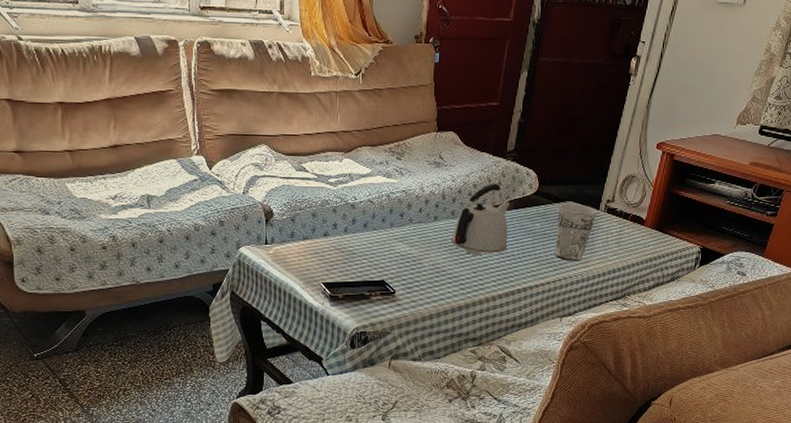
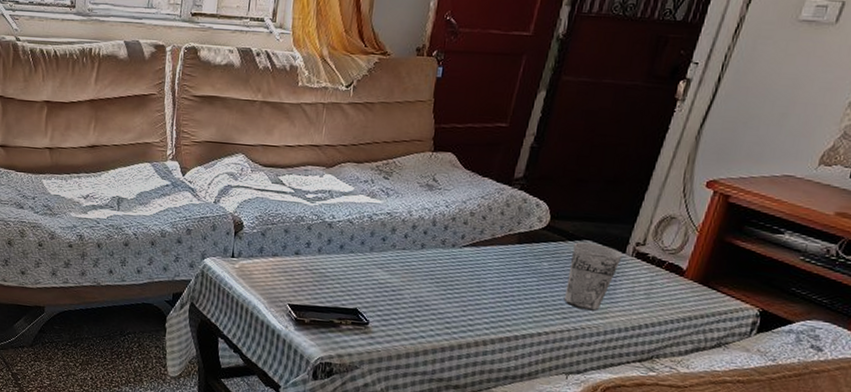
kettle: present [451,183,511,256] -> none [438,213,514,293]

